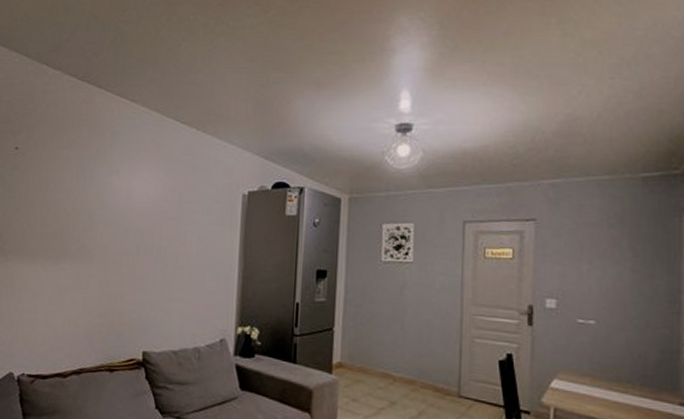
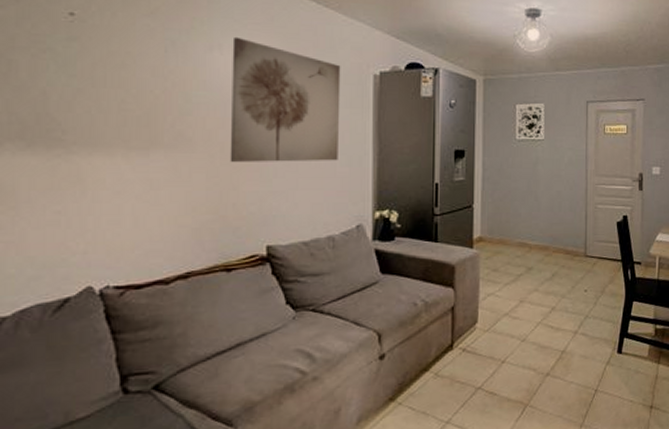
wall art: none [118,162,214,276] -> present [230,36,341,162]

